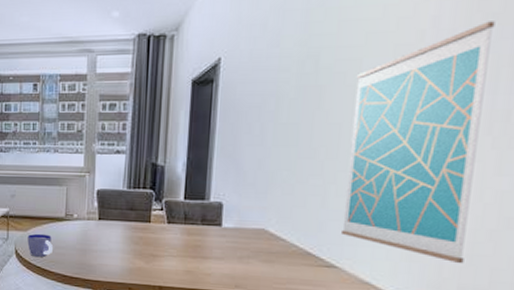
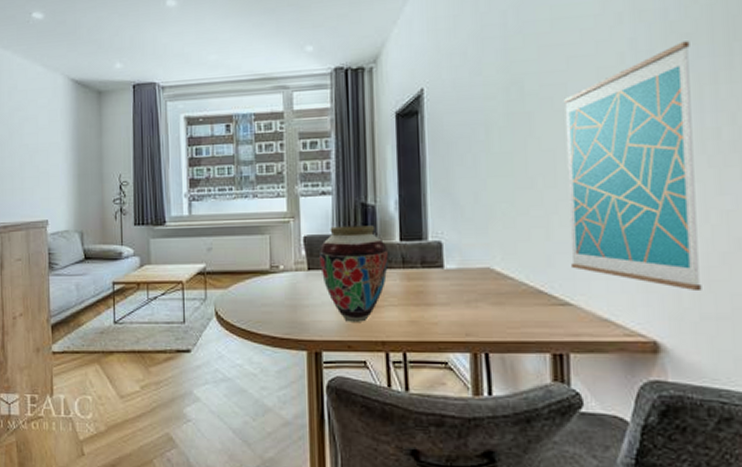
cup: present [27,233,54,258] -> none [228,290,260,319]
vase: none [110,183,172,268] -> present [320,225,388,322]

